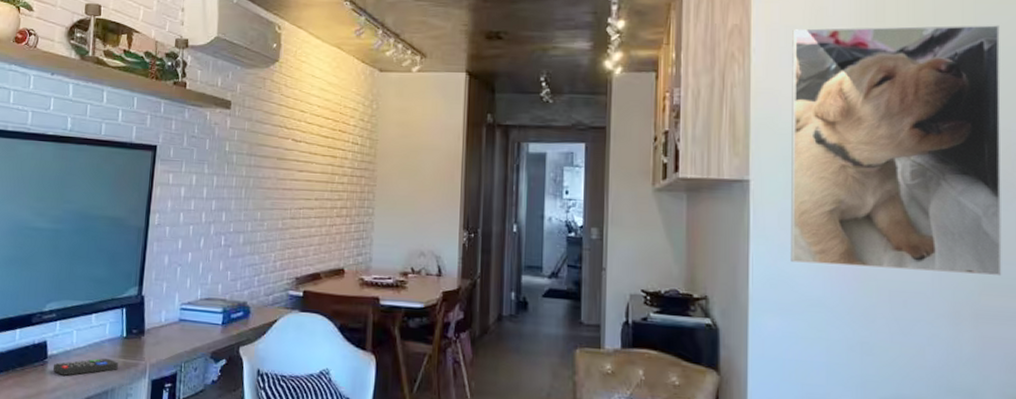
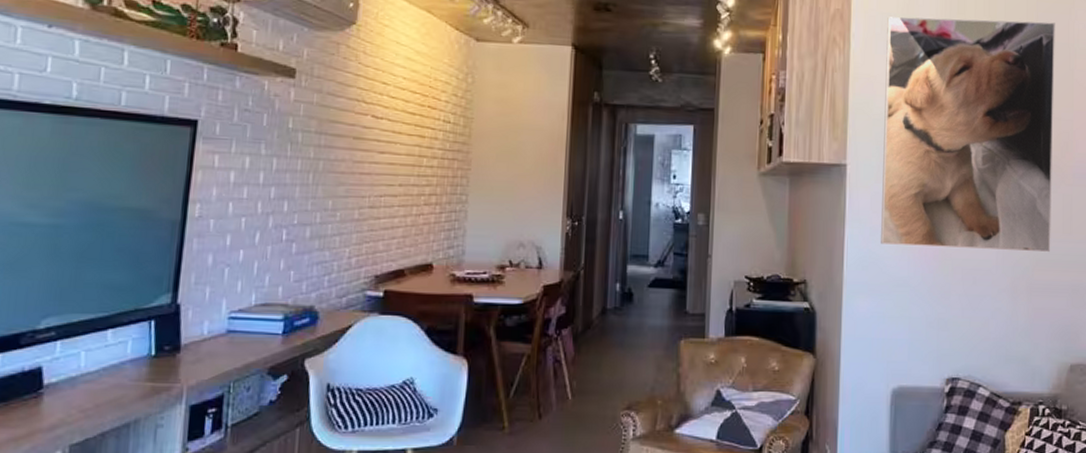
remote control: present [52,358,118,376] -> none [50,383,144,409]

